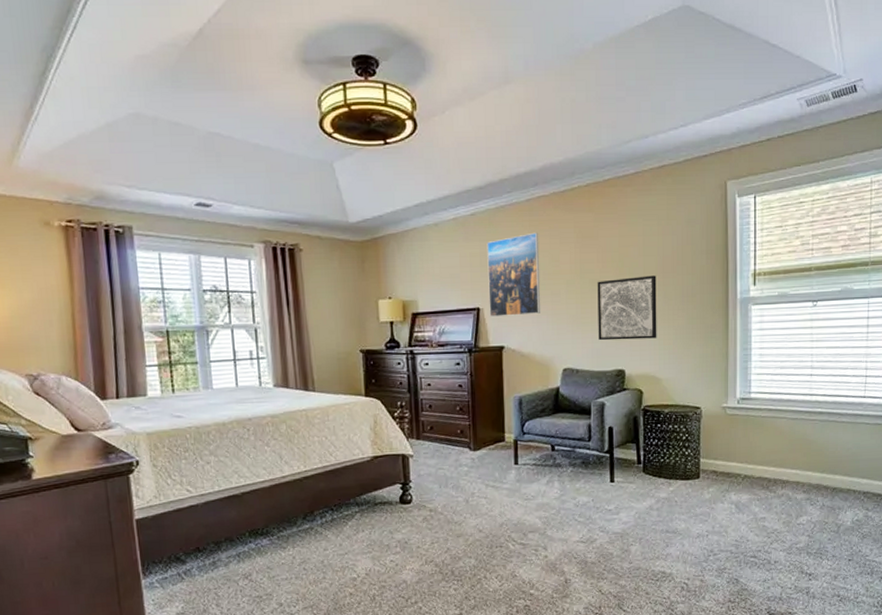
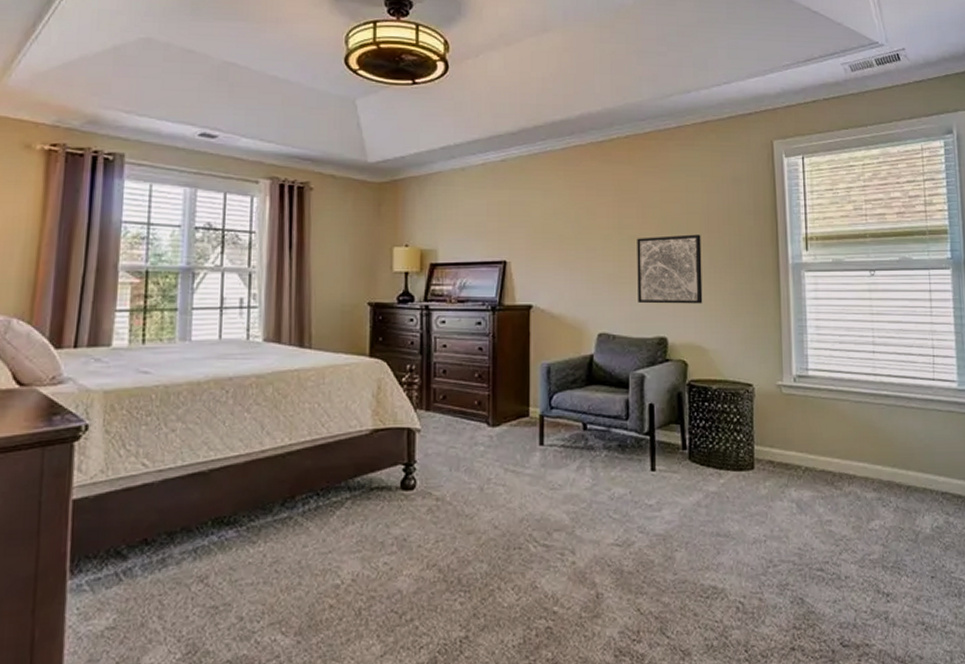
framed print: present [487,232,540,317] -> none [517,182,575,272]

